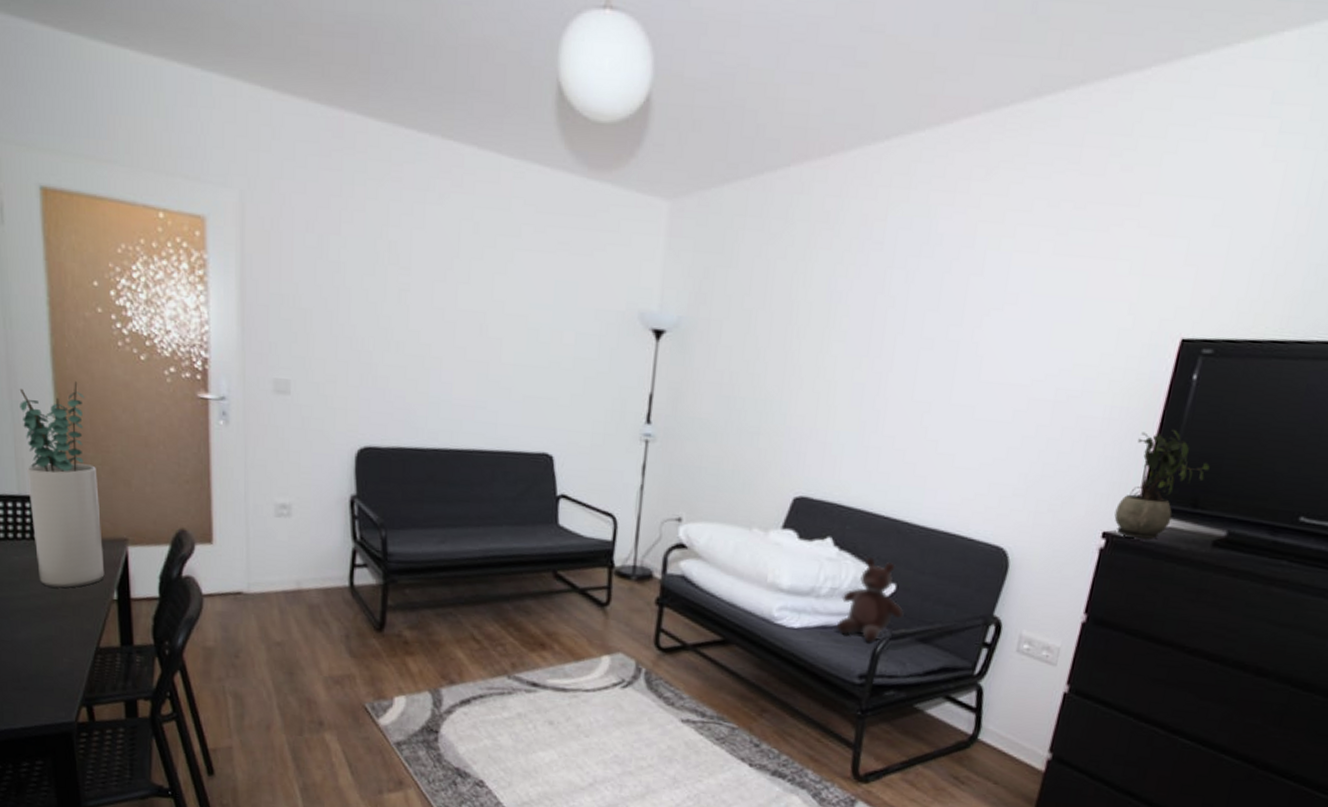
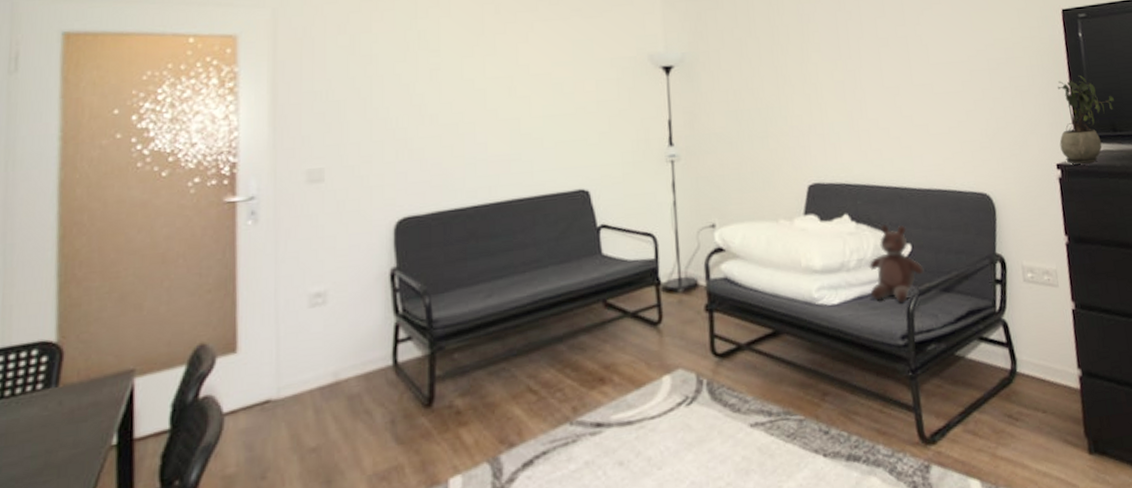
vase: present [19,381,105,588] -> none [14,211,104,450]

